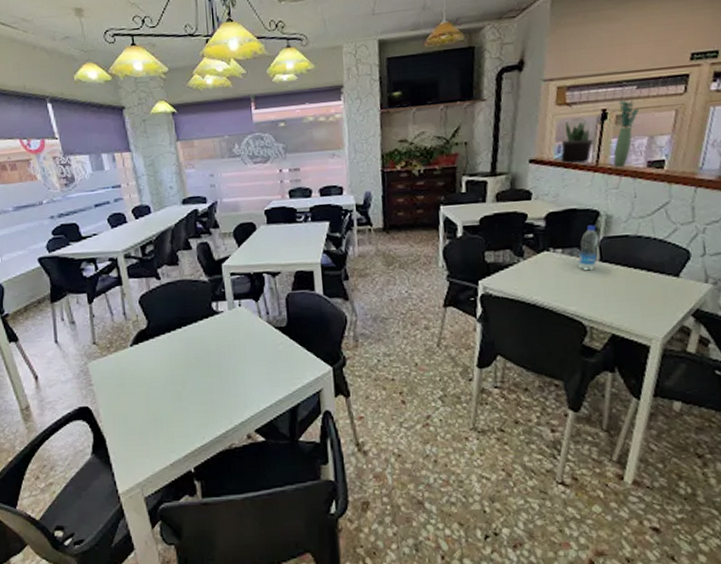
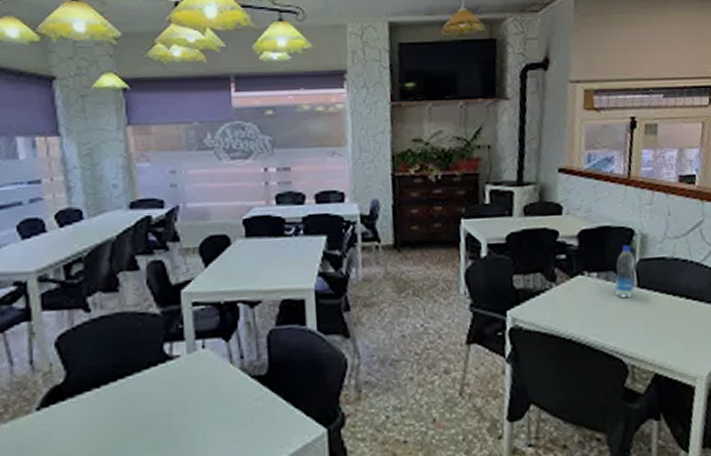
planter: present [561,121,593,164] -> none [591,128,624,175]
vase: present [613,99,640,168] -> none [645,107,668,182]

